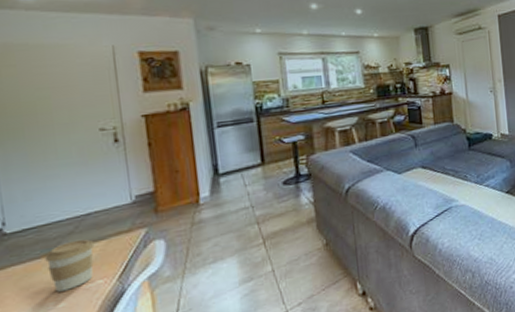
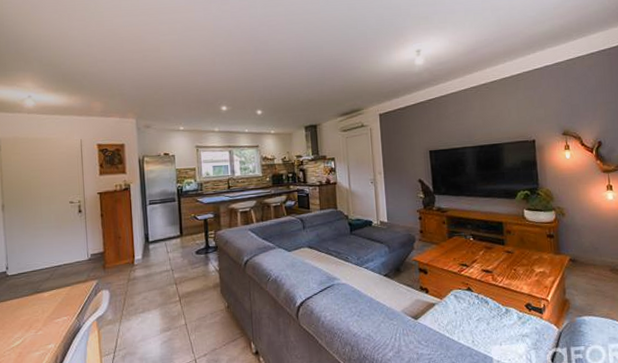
coffee cup: present [44,239,95,292] -> none [31,284,63,323]

